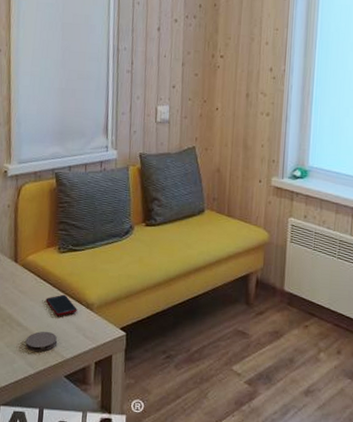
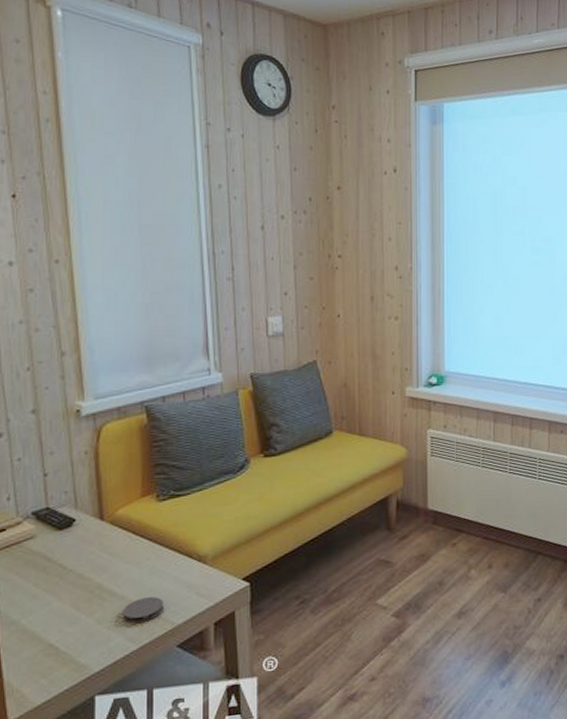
cell phone: present [45,294,77,316] -> none [145,549,187,576]

